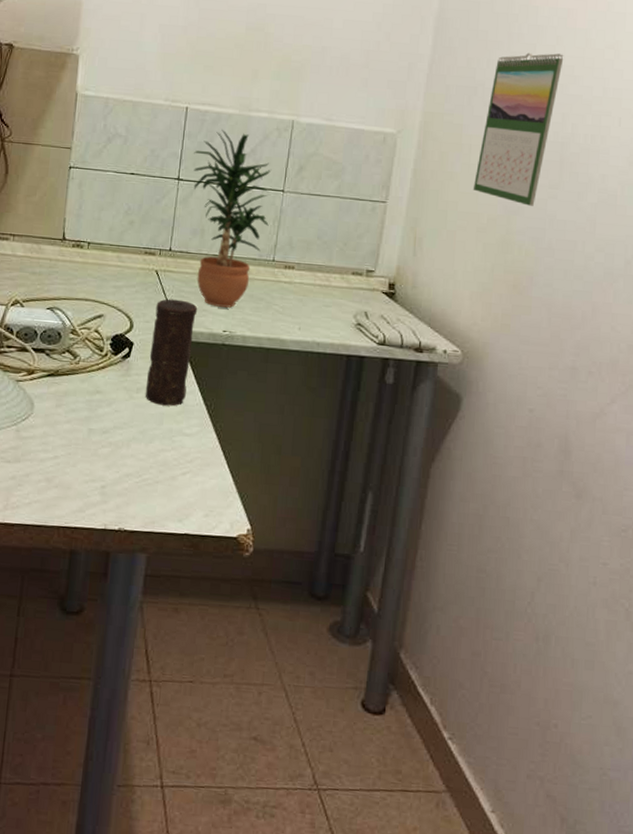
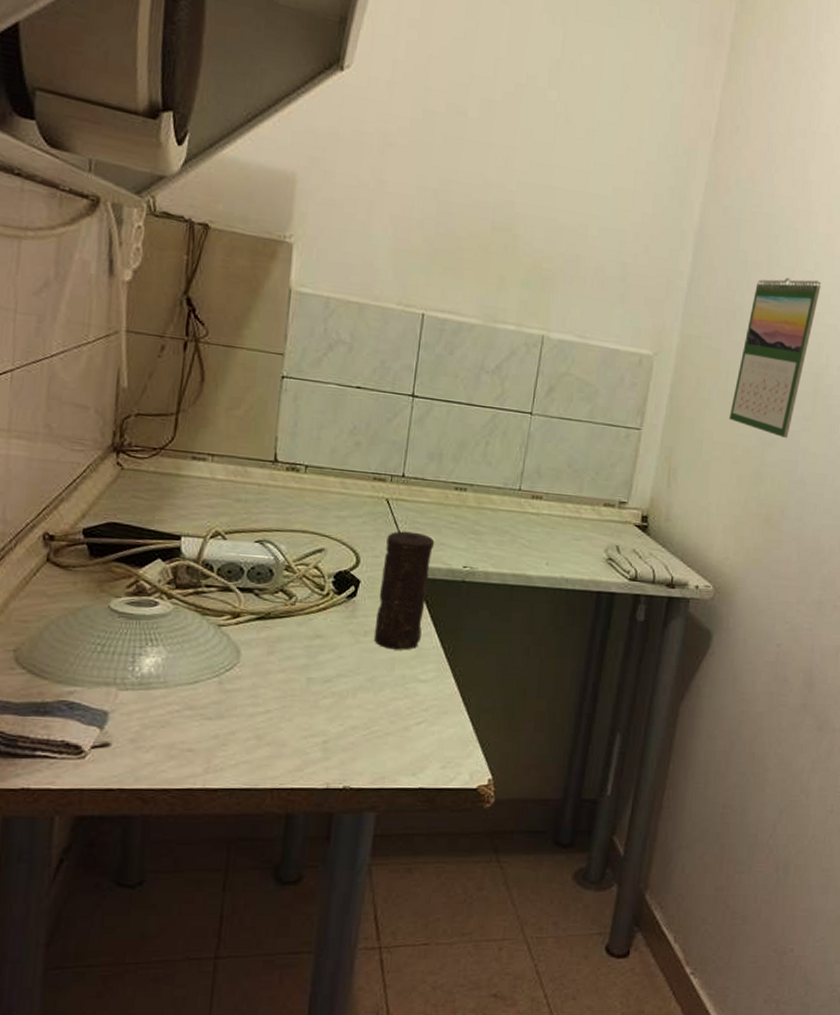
potted plant: present [193,129,272,308] -> none [430,340,519,541]

